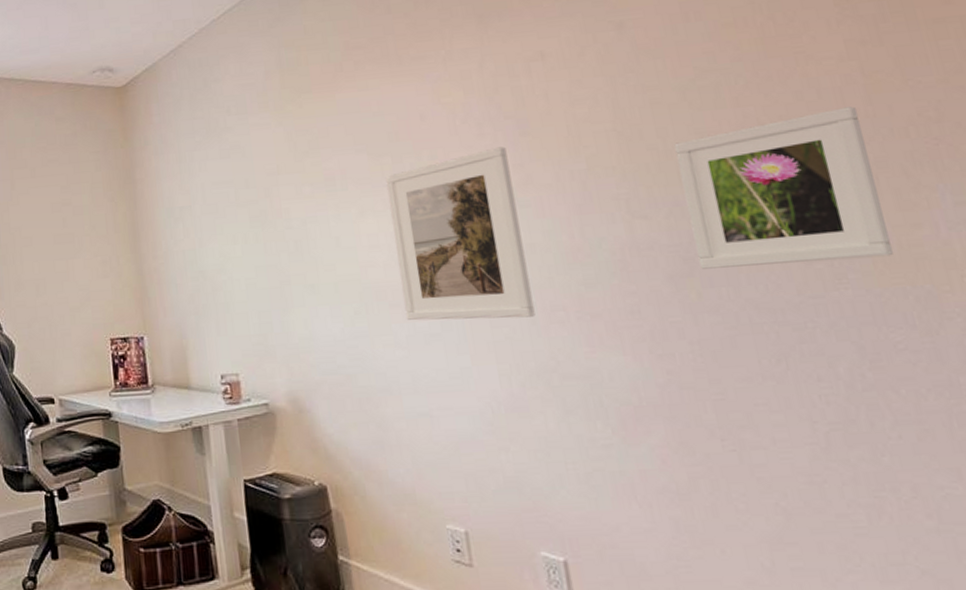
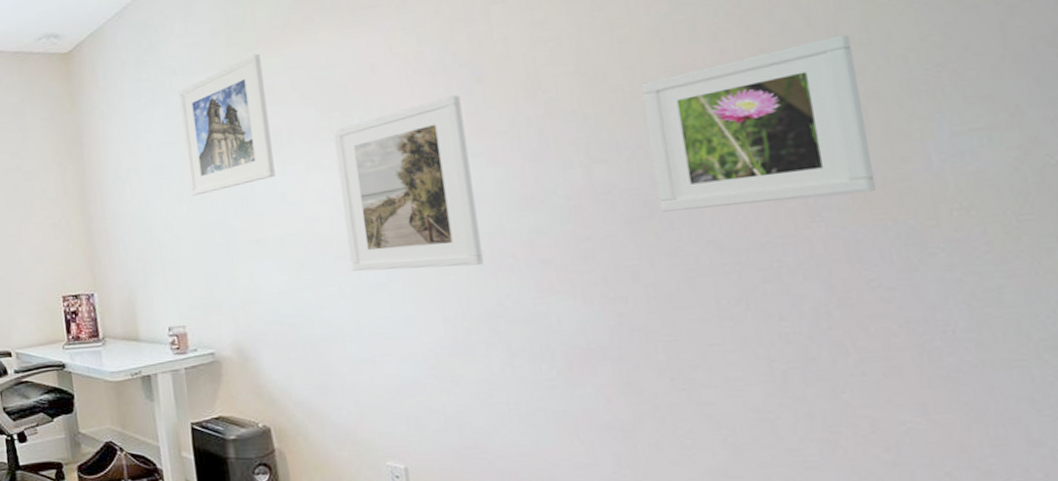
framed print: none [233,97,329,237] -> present [179,53,276,196]

